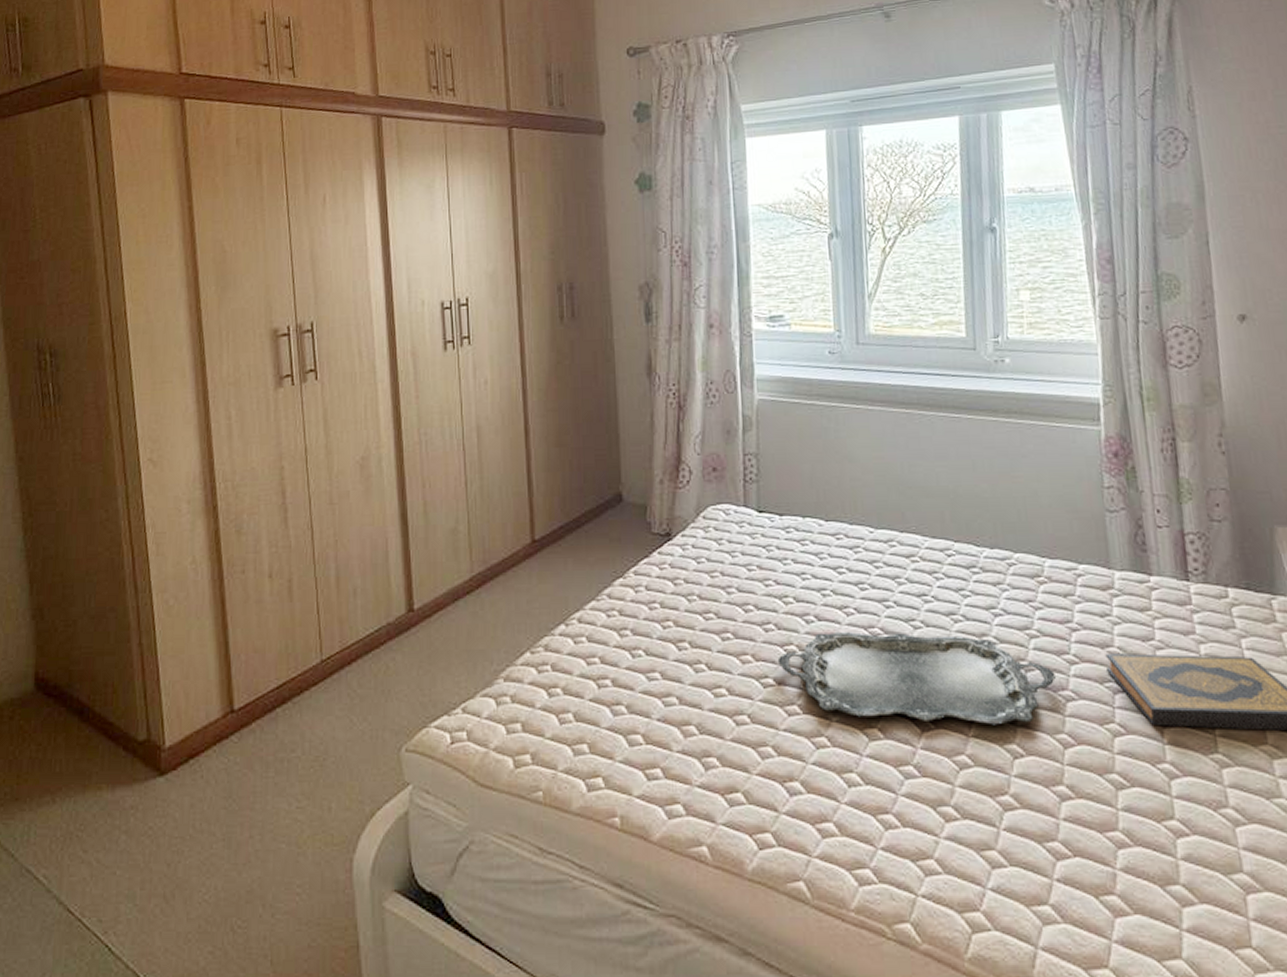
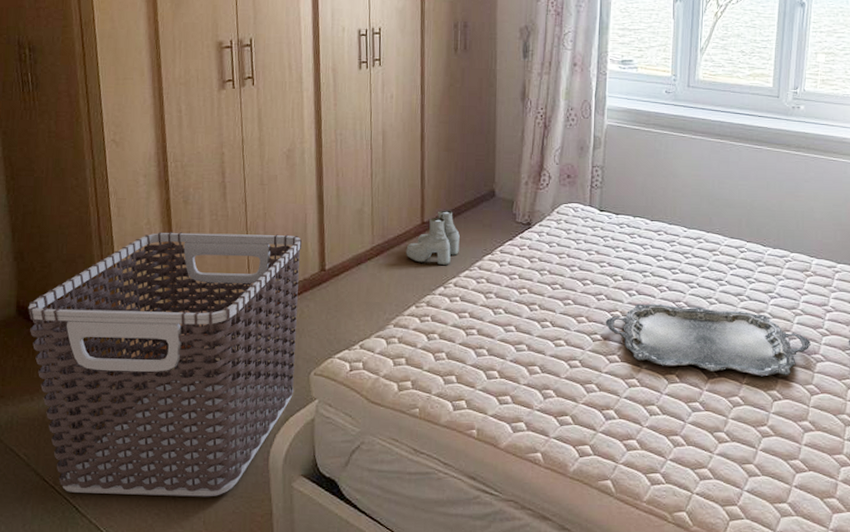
clothes hamper: none [48,566,383,926] -> present [28,231,302,497]
boots: none [514,522,582,596] -> present [406,210,460,266]

